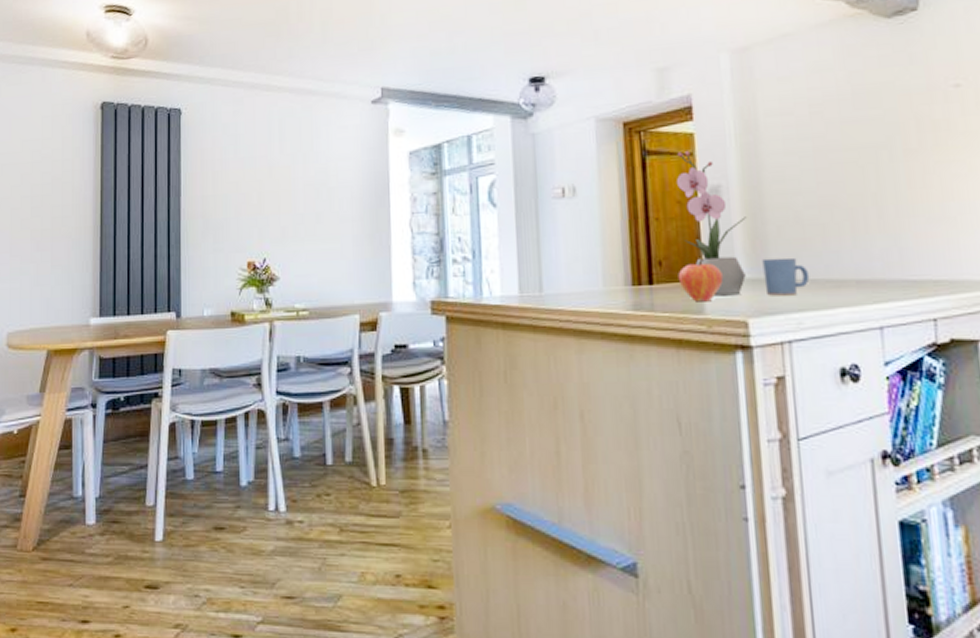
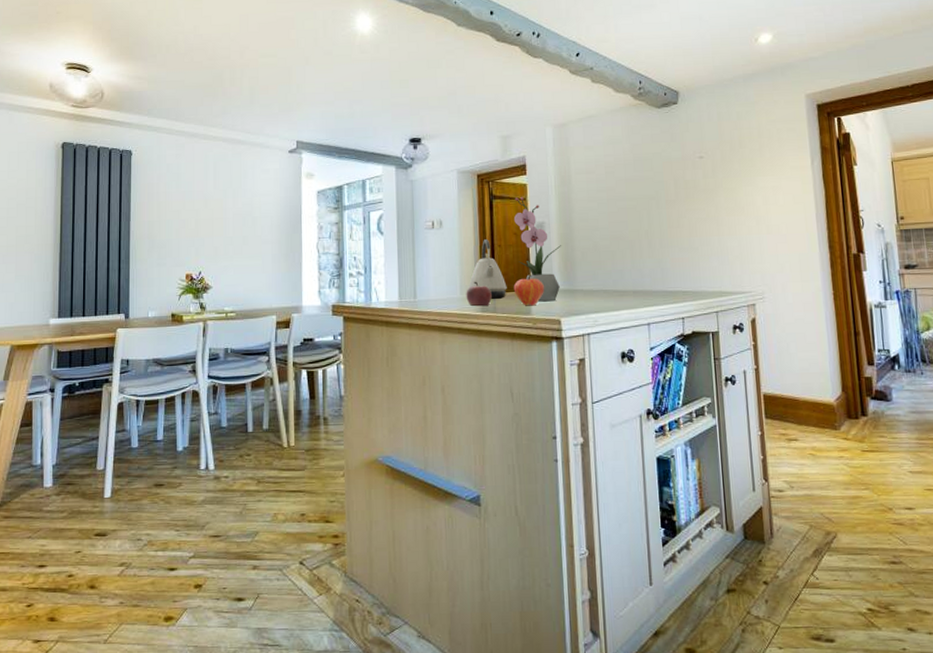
fruit: none [611,268,648,303] -> present [466,281,492,307]
kettle: none [613,211,669,294] -> present [468,239,507,300]
mug: present [762,257,810,296] -> none [571,274,603,302]

